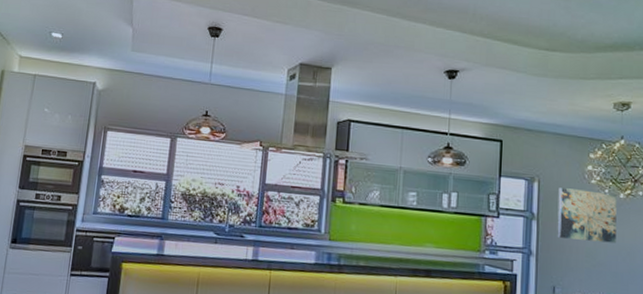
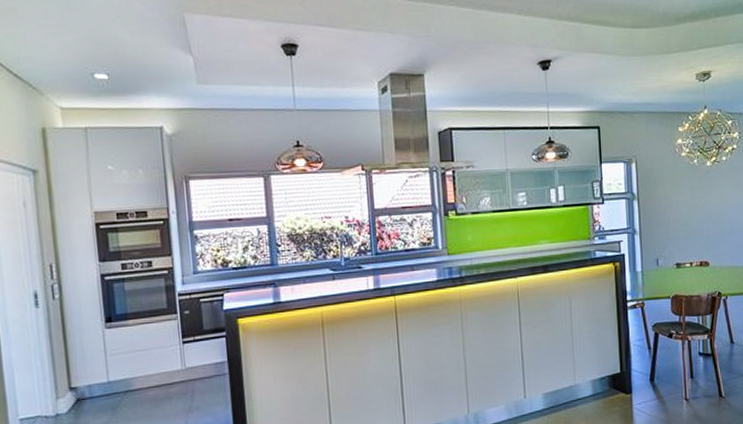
wall art: present [557,187,617,244] -> none [654,163,706,213]

